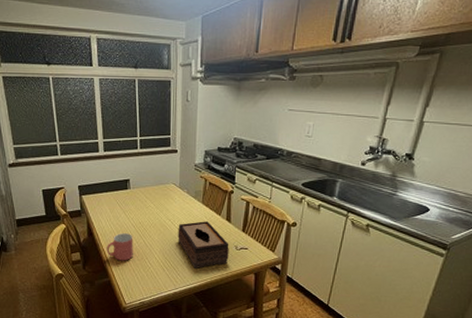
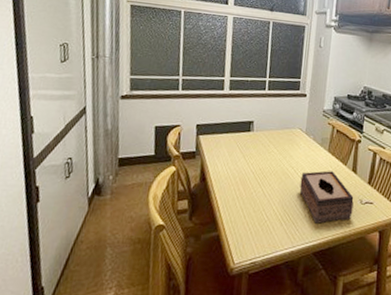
mug: present [106,233,133,261] -> none [219,180,251,212]

